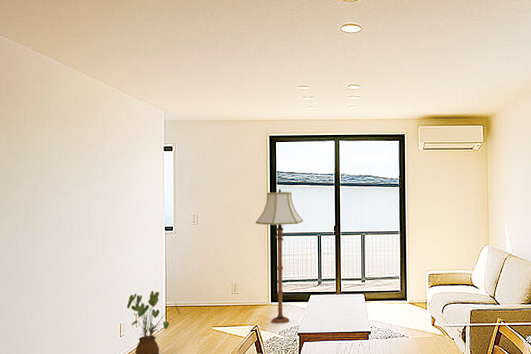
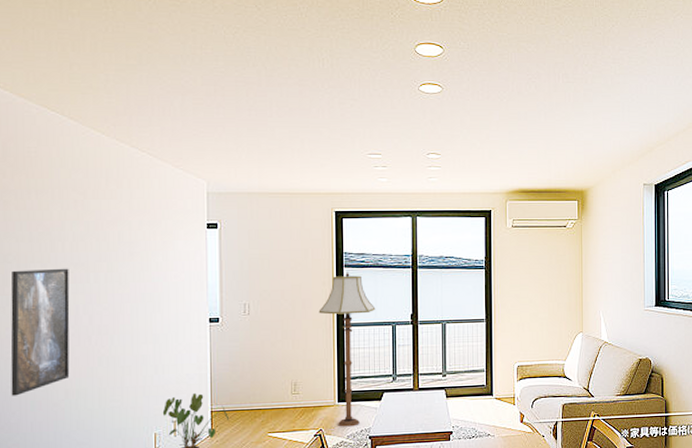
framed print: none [9,184,55,289] -> present [10,268,70,396]

